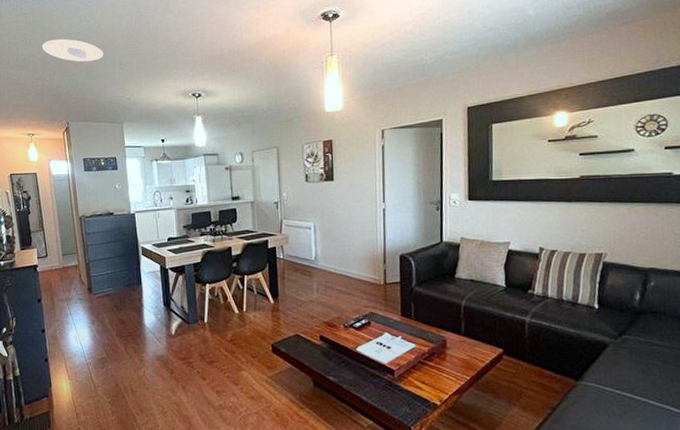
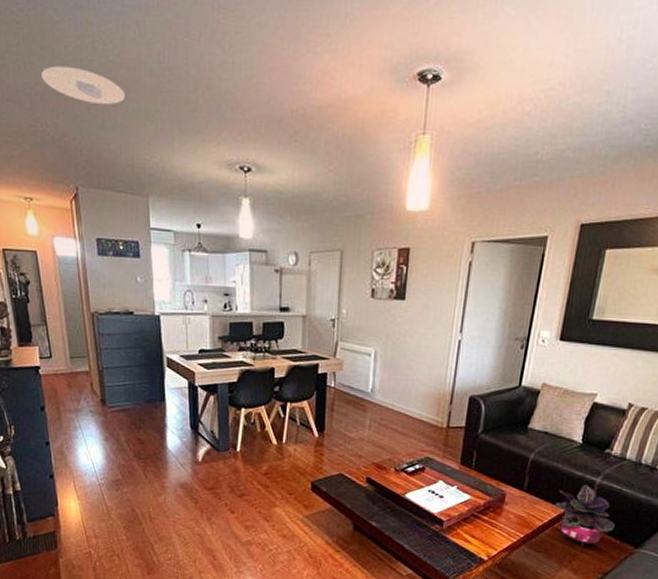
potted plant: none [492,324,552,384] -> present [554,484,615,548]

